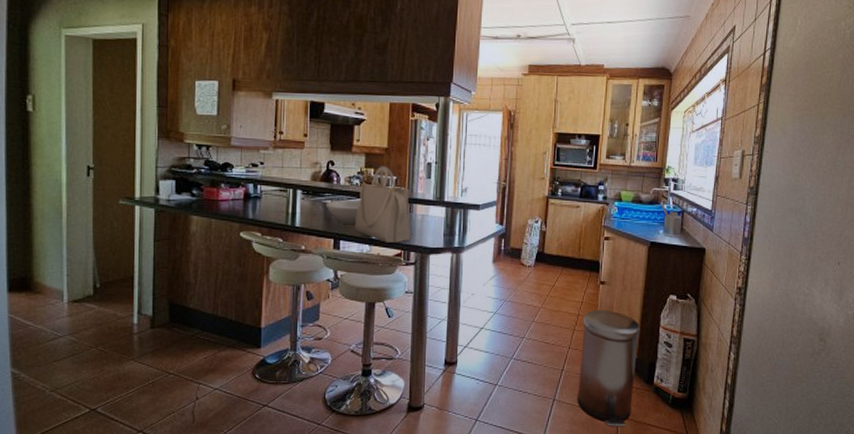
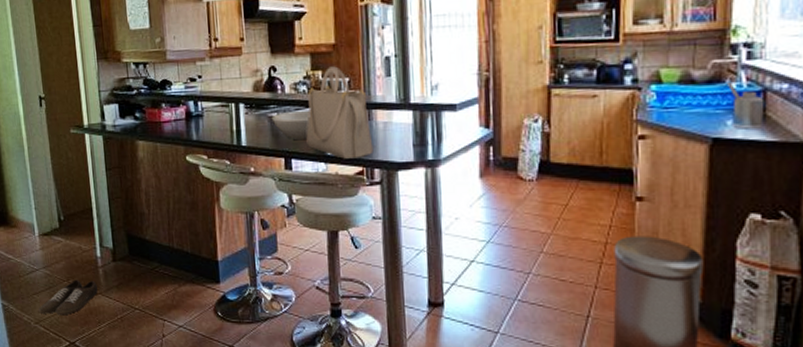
shoe: none [56,346,130,382] -> present [38,279,98,316]

